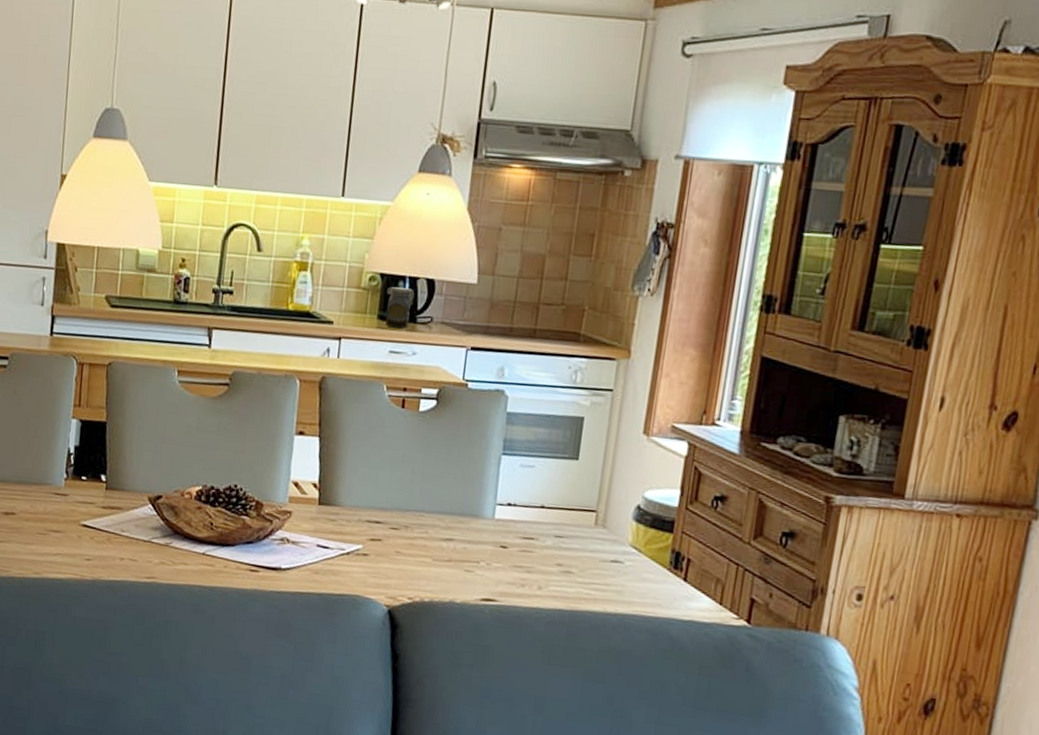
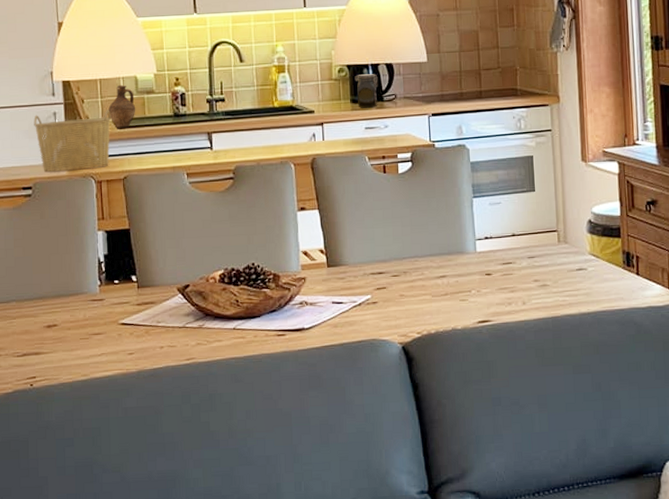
basket: none [20,277,104,349] -> present [34,110,111,173]
ceramic jug: none [102,256,133,308] -> present [108,84,136,128]

